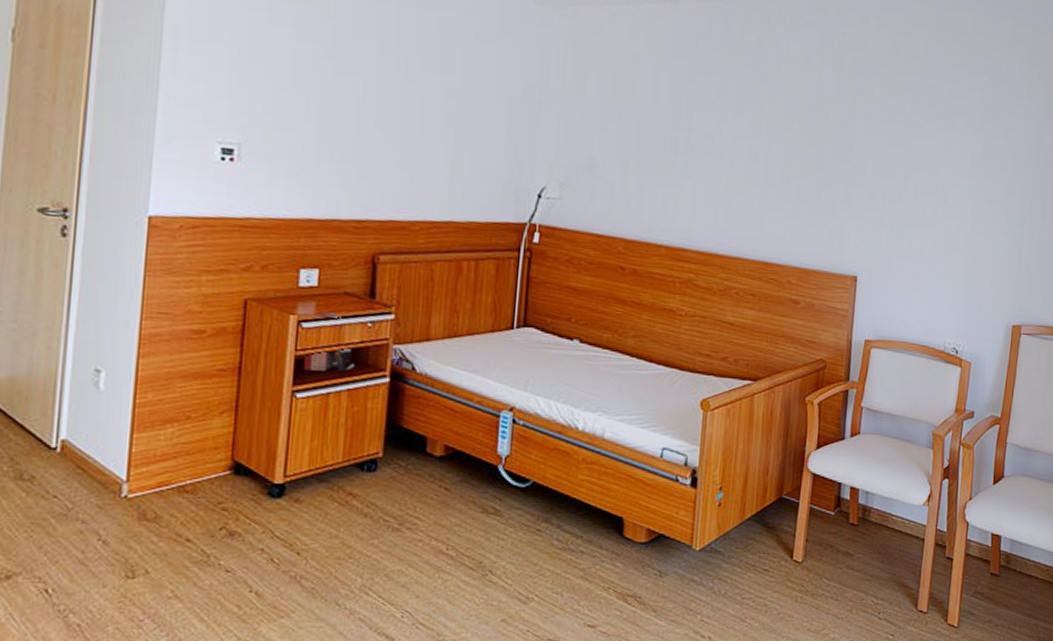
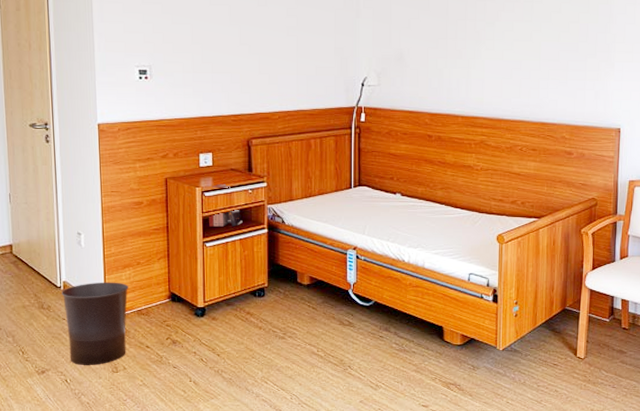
waste bin: none [56,442,170,567] -> present [62,282,129,365]

